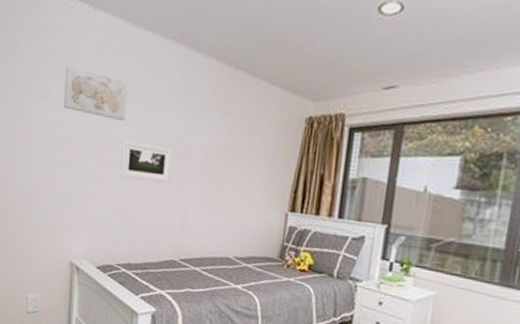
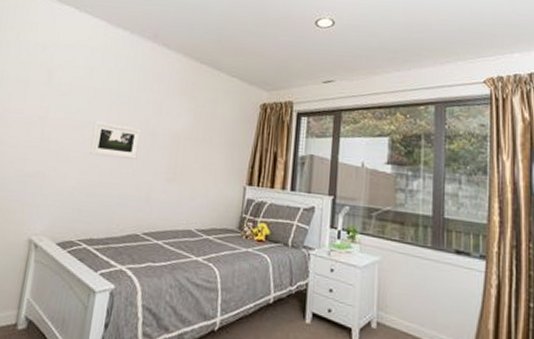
wall art: present [63,65,128,122] -> none [40,56,105,105]

